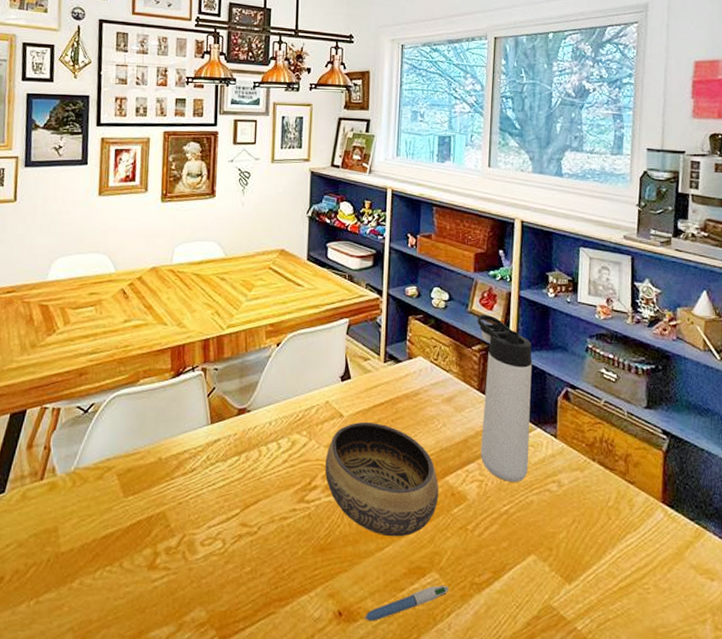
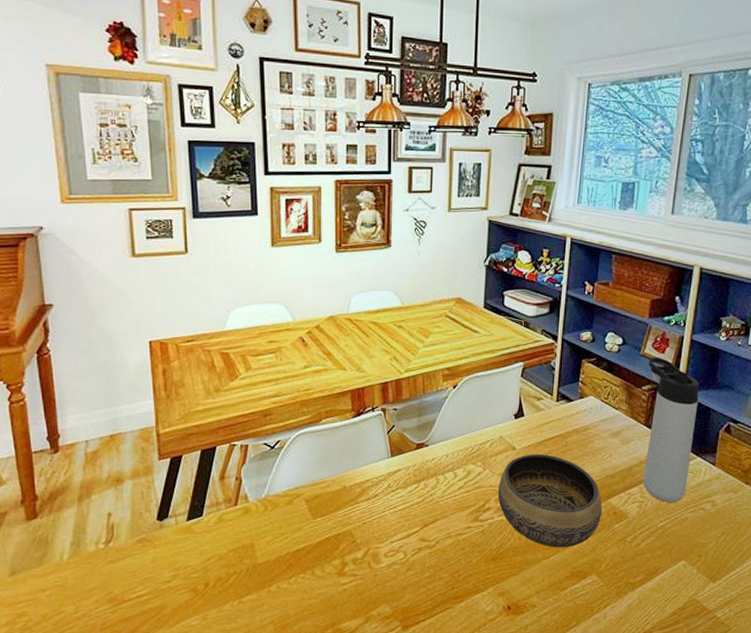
pen: present [363,585,450,621] -> none [530,585,607,613]

